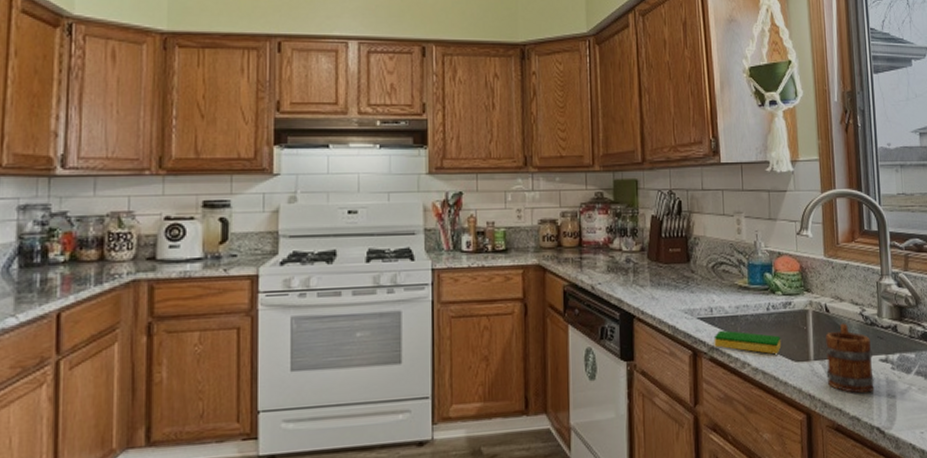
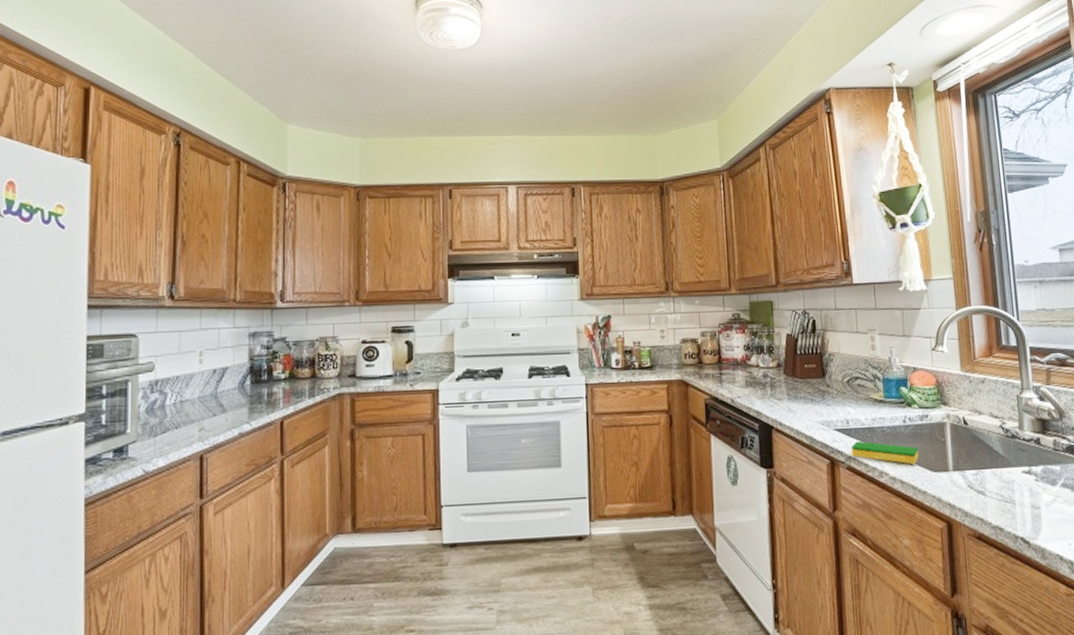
mug: present [825,323,874,394] -> none [964,435,1017,504]

